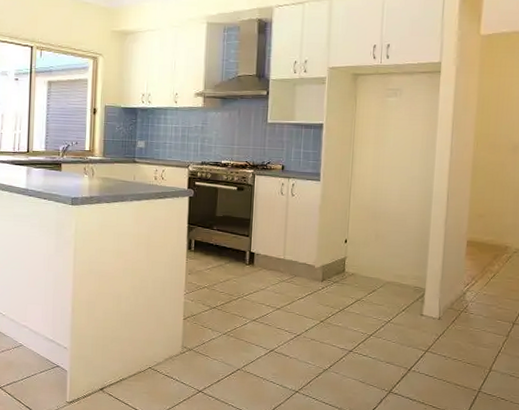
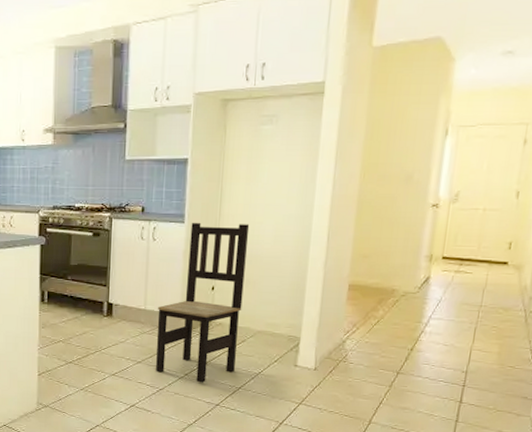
dining chair: none [294,180,378,330] -> present [156,222,250,383]

